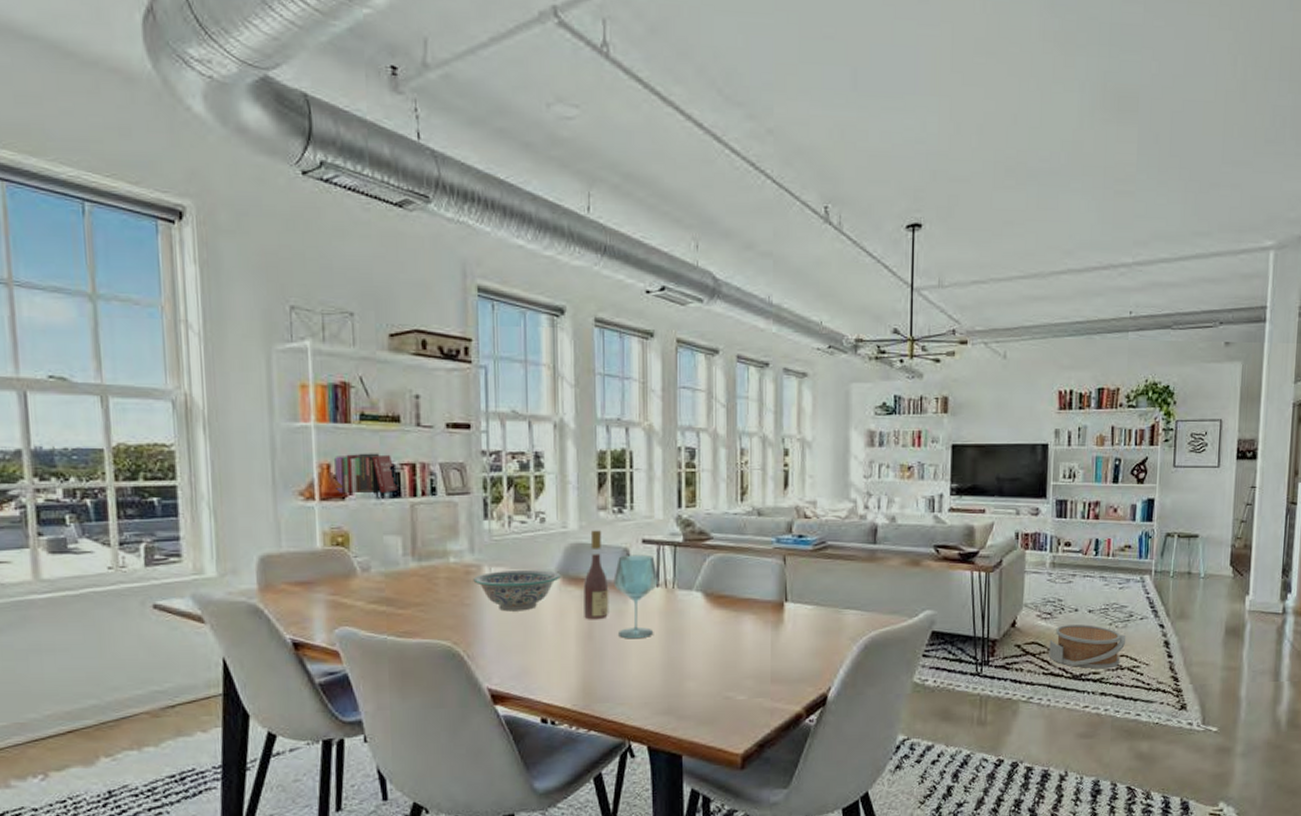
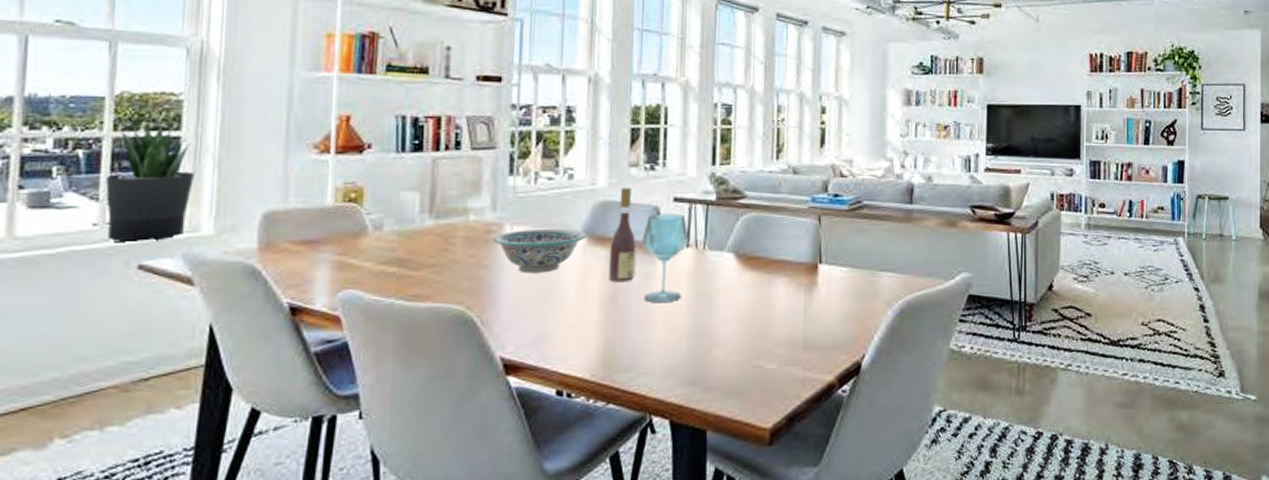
planter: none [114,471,194,585] -> present [105,120,194,243]
books: present [334,453,399,494] -> none [353,105,421,148]
basket: present [1049,624,1126,669] -> none [1086,288,1163,335]

